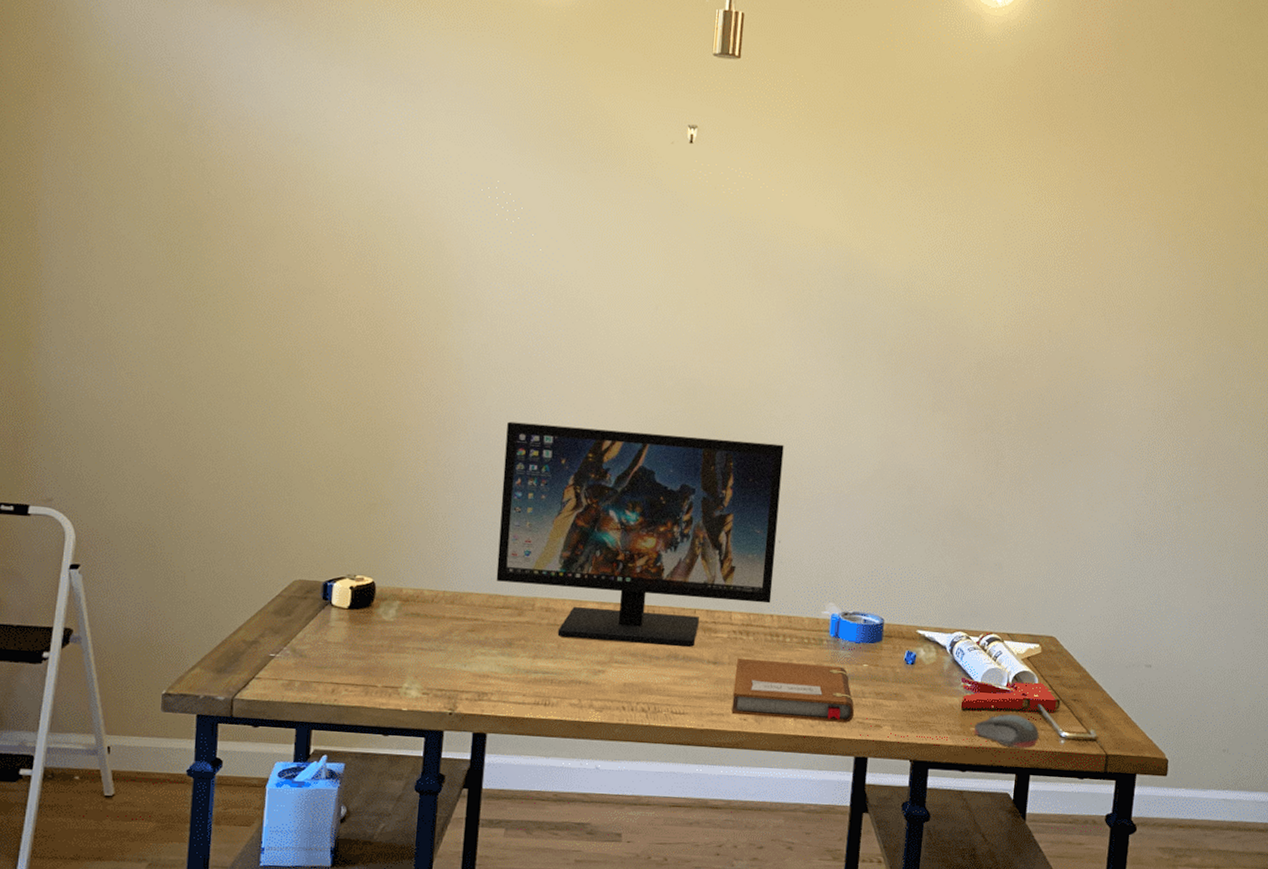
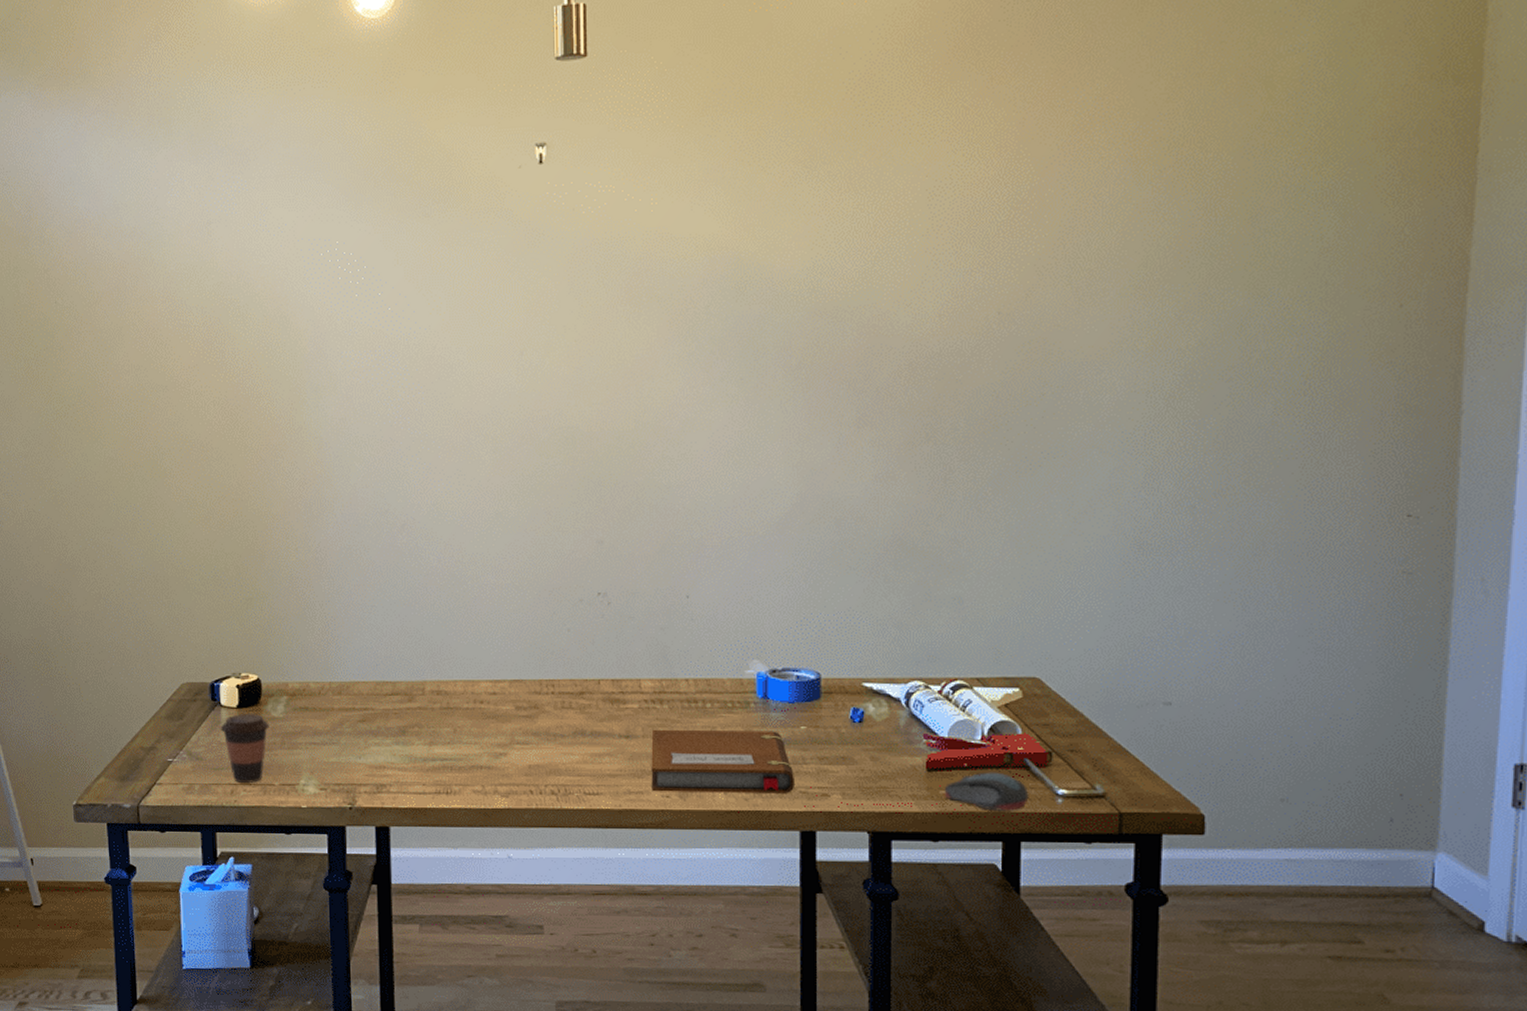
coffee cup: none [328,614,379,683] -> present [220,713,269,783]
computer monitor: present [496,421,784,648] -> none [375,487,685,722]

